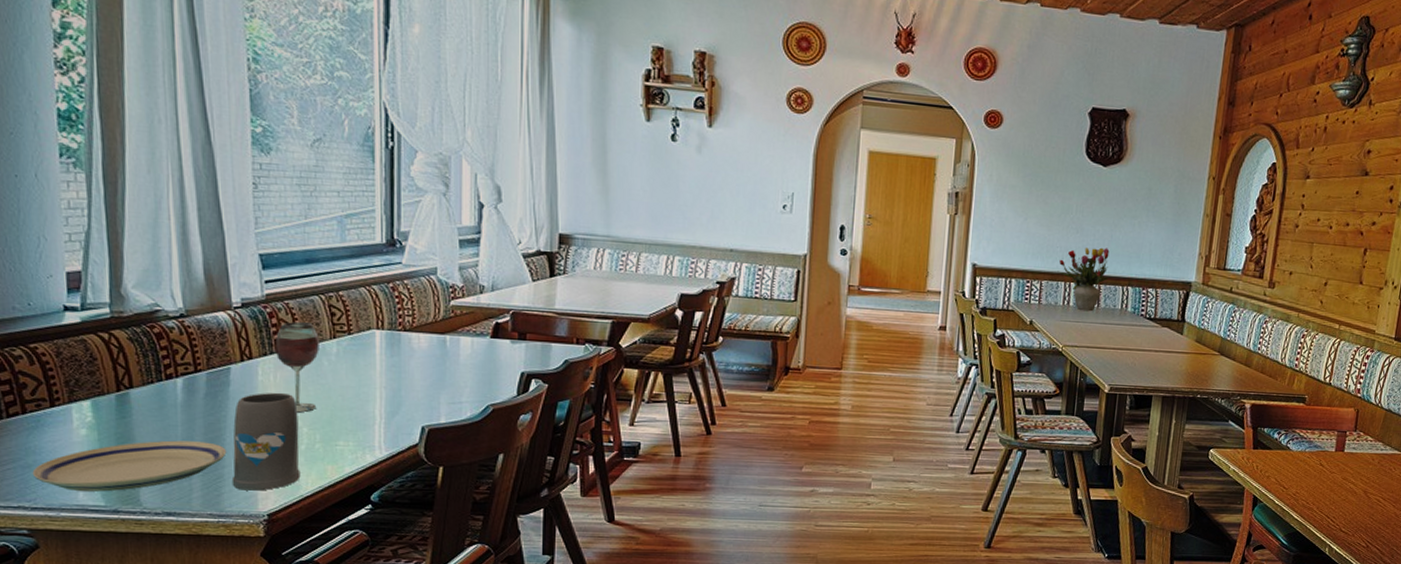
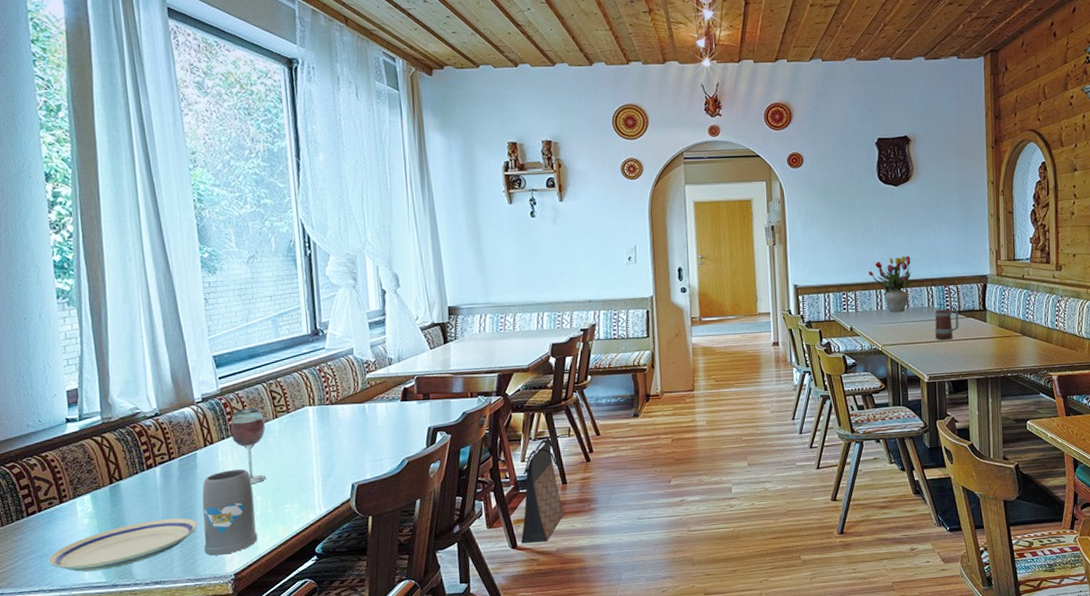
bag: none [620,402,675,519] -> present [521,438,565,543]
beer mug: none [1123,313,1154,349] -> present [934,308,959,340]

